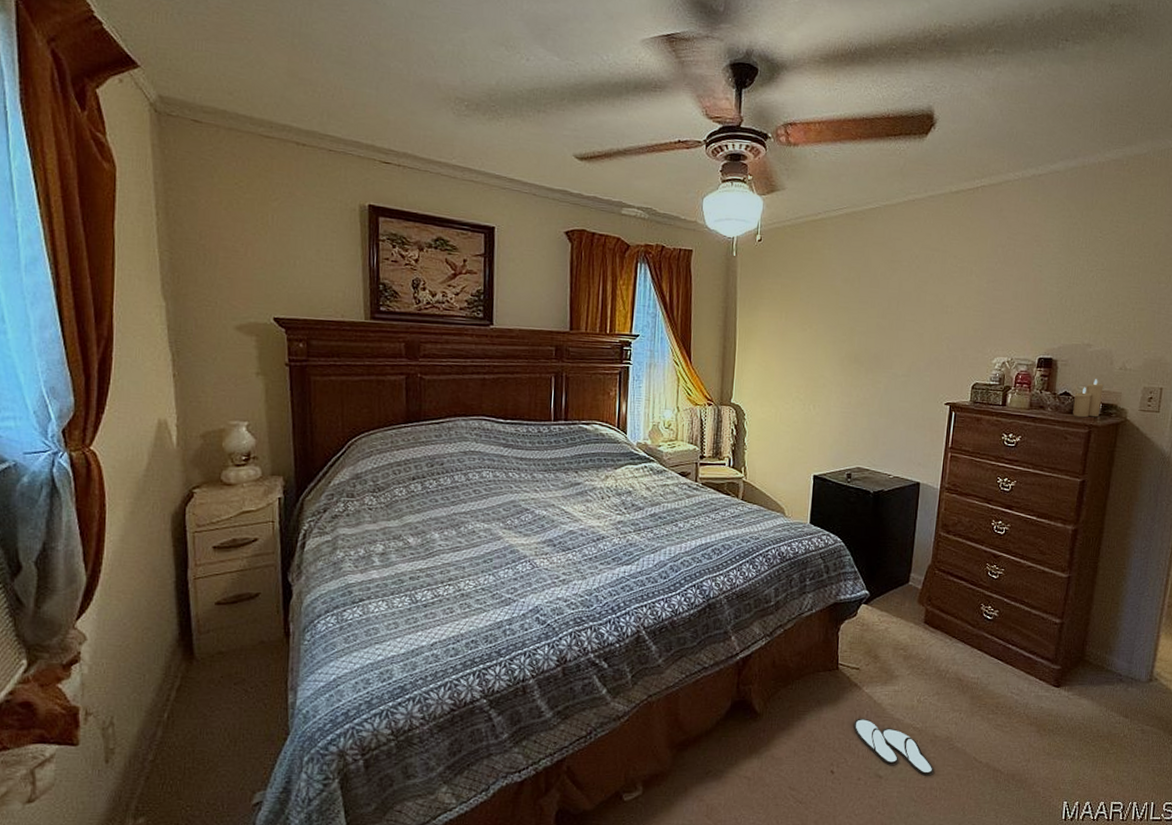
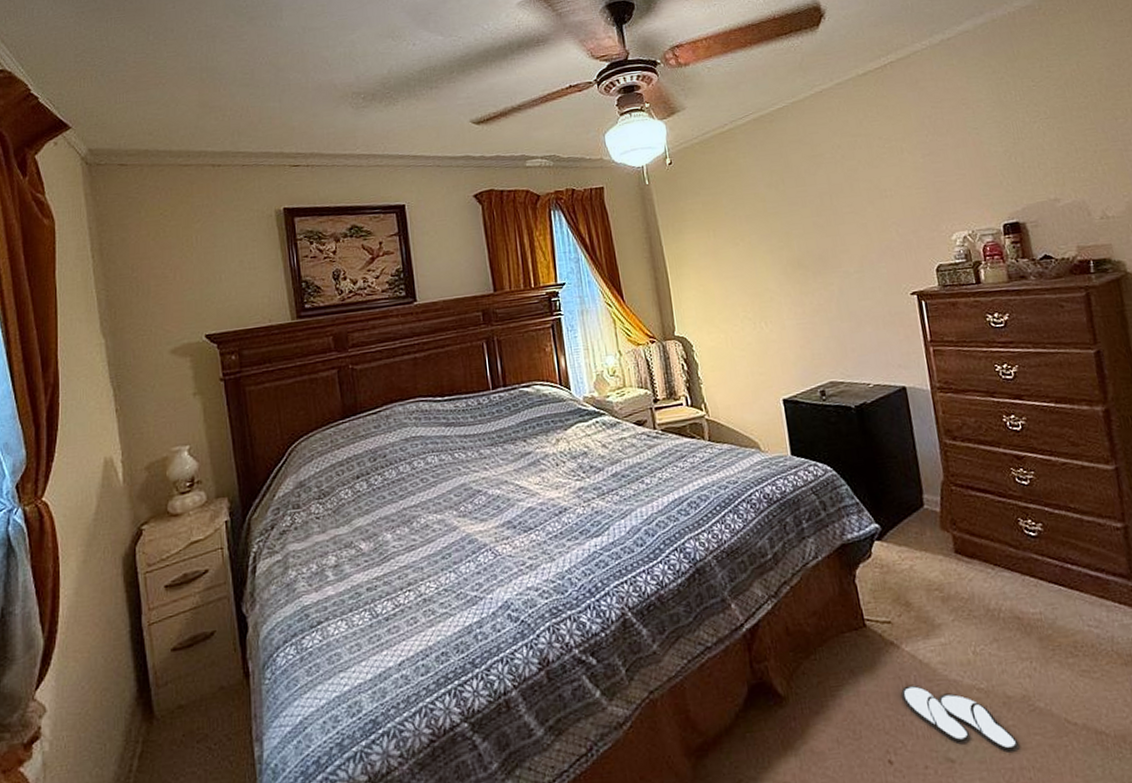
candle: present [1073,379,1103,418] -> none [1057,234,1094,281]

